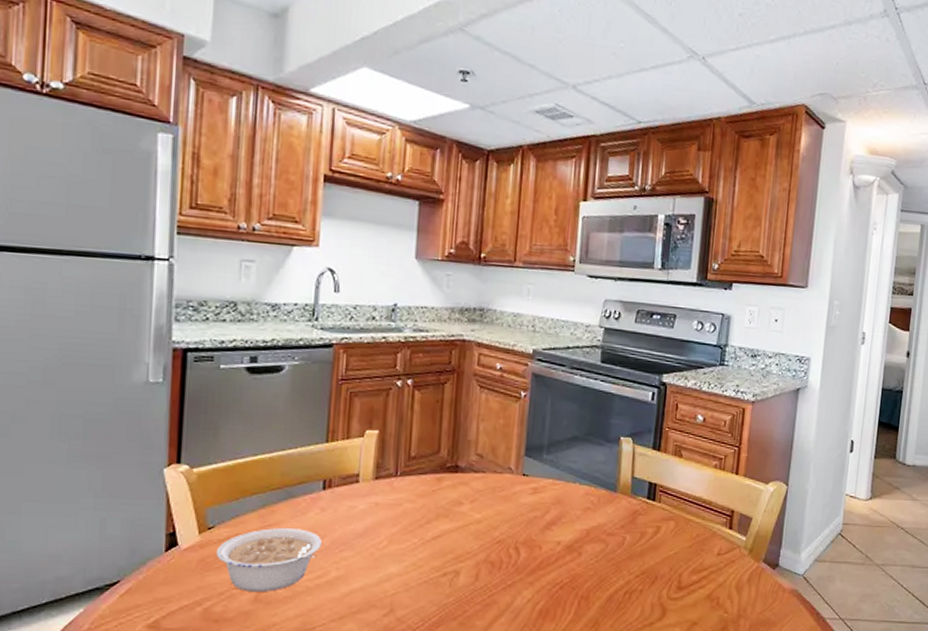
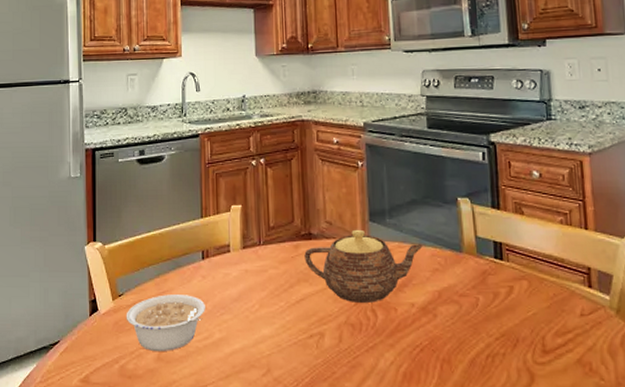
teapot: none [447,464,579,541] -> present [304,229,424,304]

